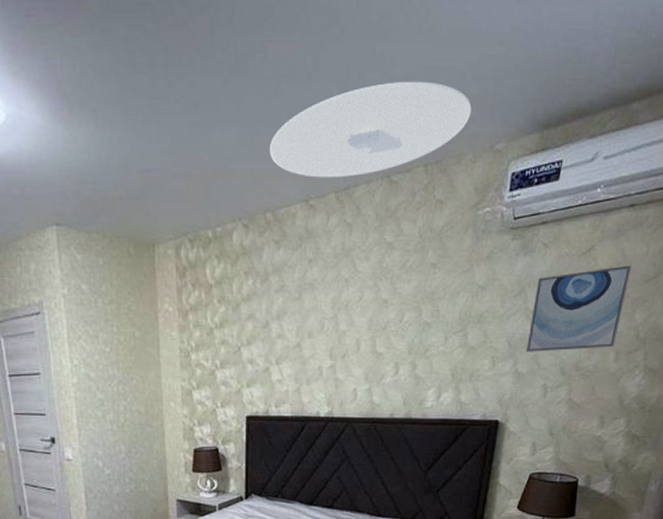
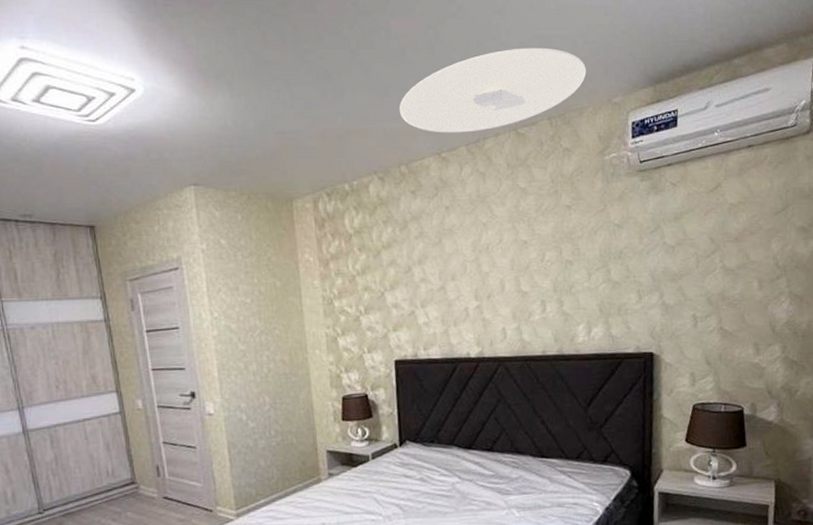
wall art: present [526,265,632,352] -> none [670,199,760,285]

